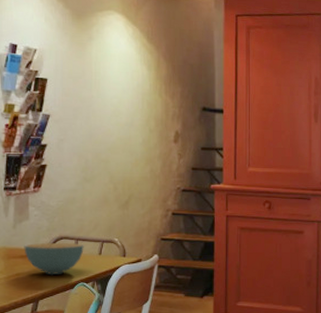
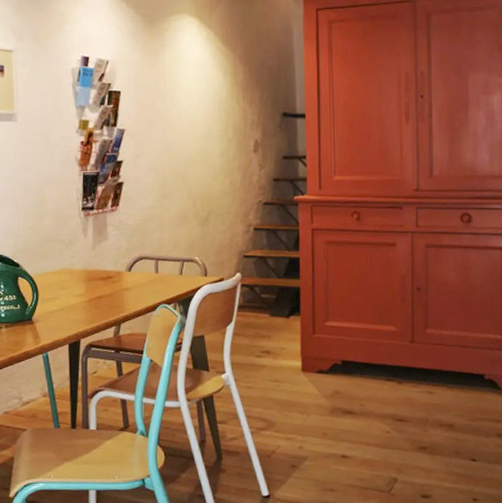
cereal bowl: present [24,242,84,274] -> none [104,262,164,296]

